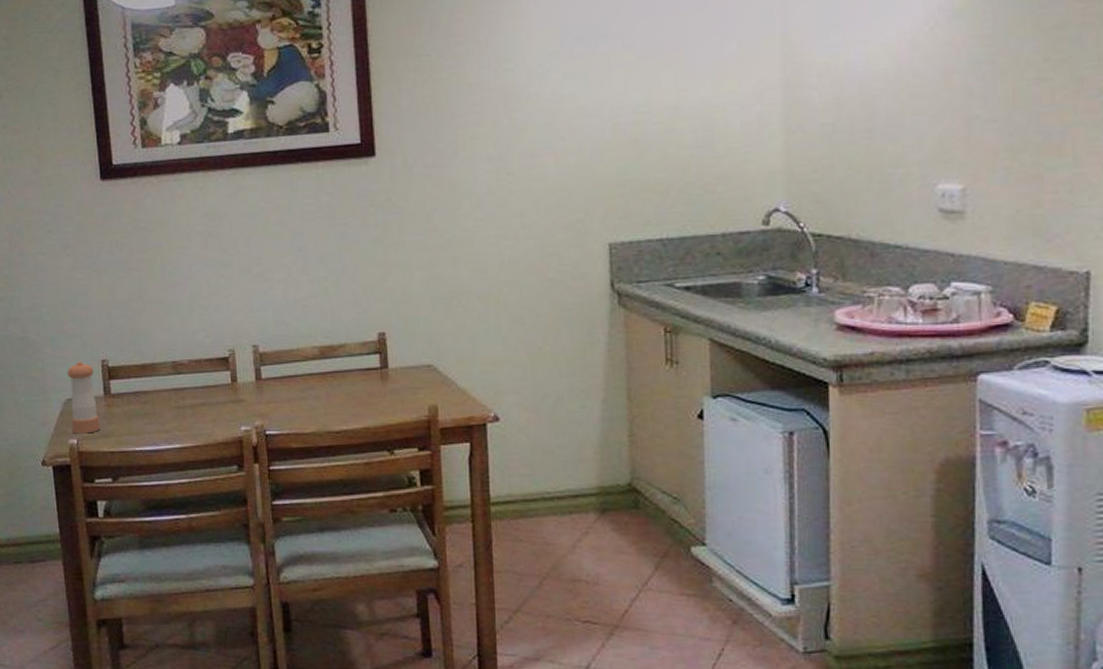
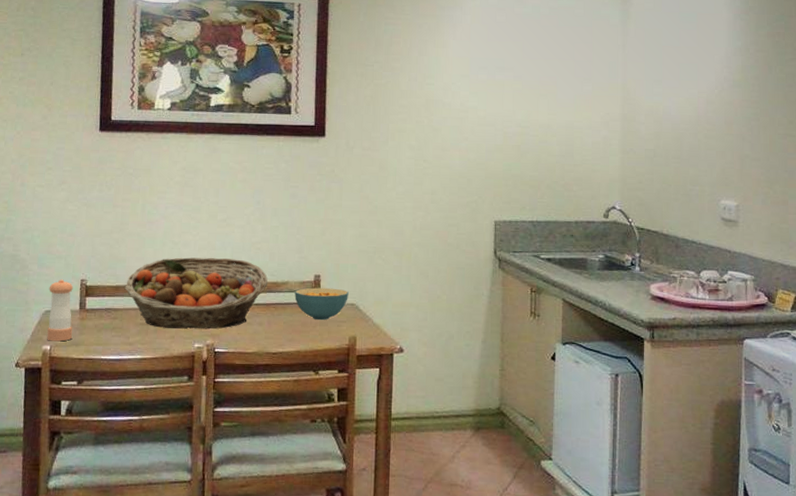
fruit basket: none [152,320,321,410] -> present [124,257,268,330]
cereal bowl: none [355,347,423,389] -> present [294,287,349,321]

